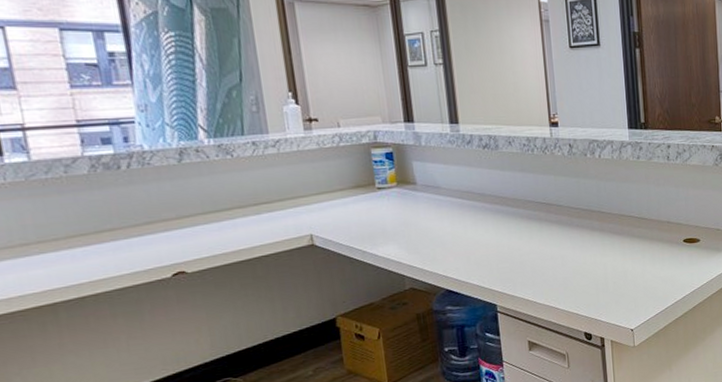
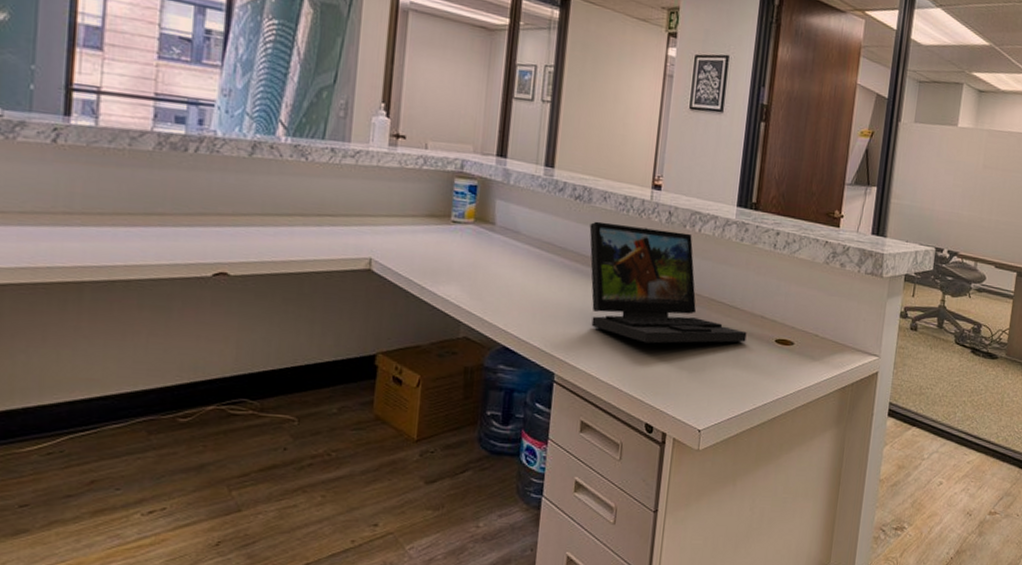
laptop: none [501,160,658,264] -> present [589,221,747,344]

